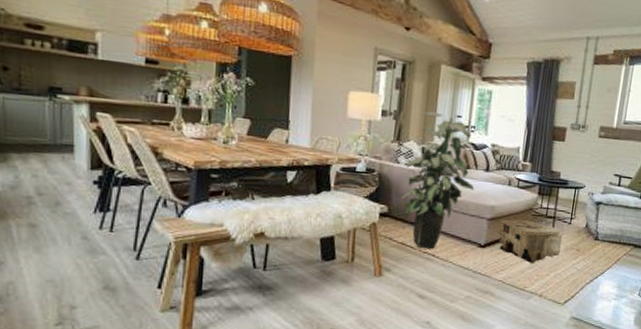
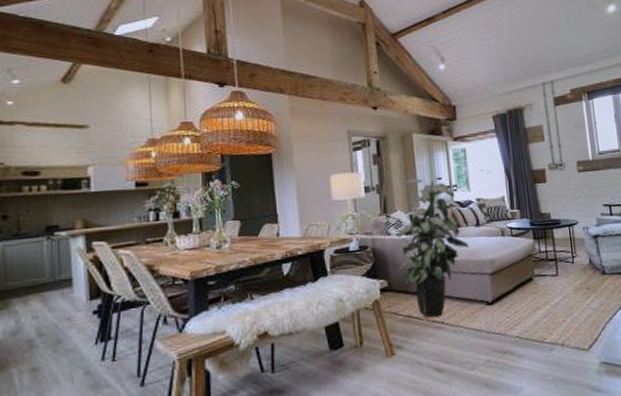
pouf: present [498,220,562,263] -> none [502,267,572,312]

